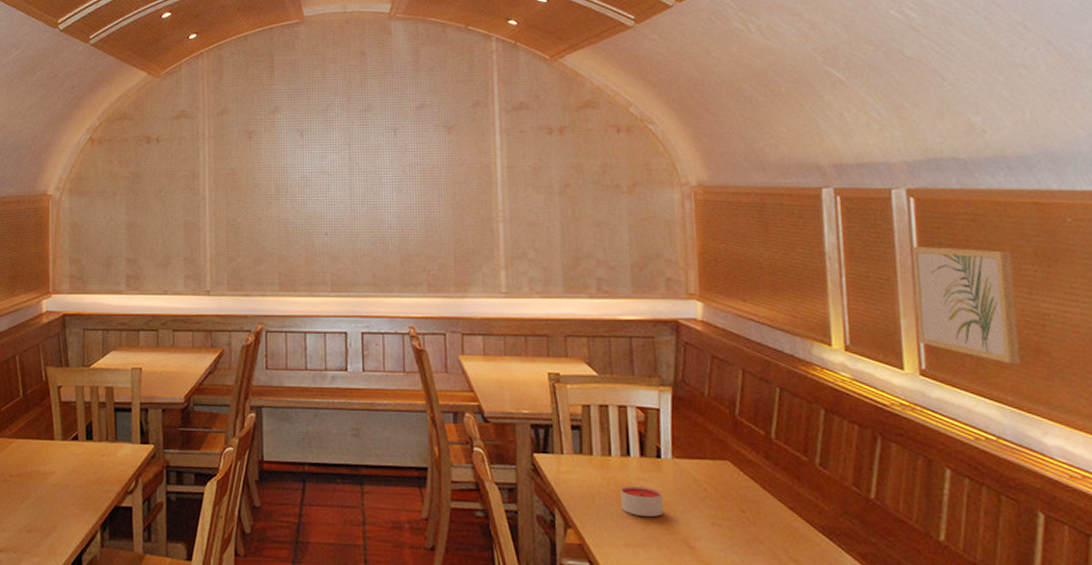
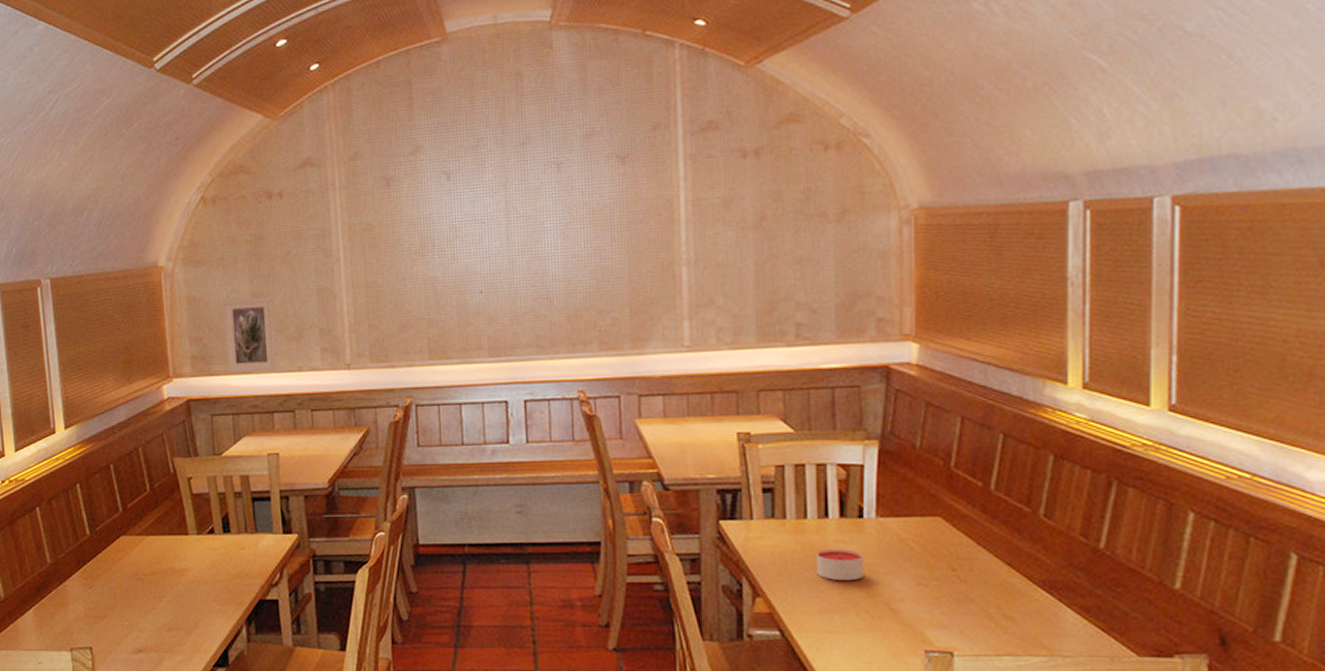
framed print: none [101,228,145,293] -> present [223,297,277,373]
wall art: present [913,245,1021,364] -> none [1171,262,1293,393]

